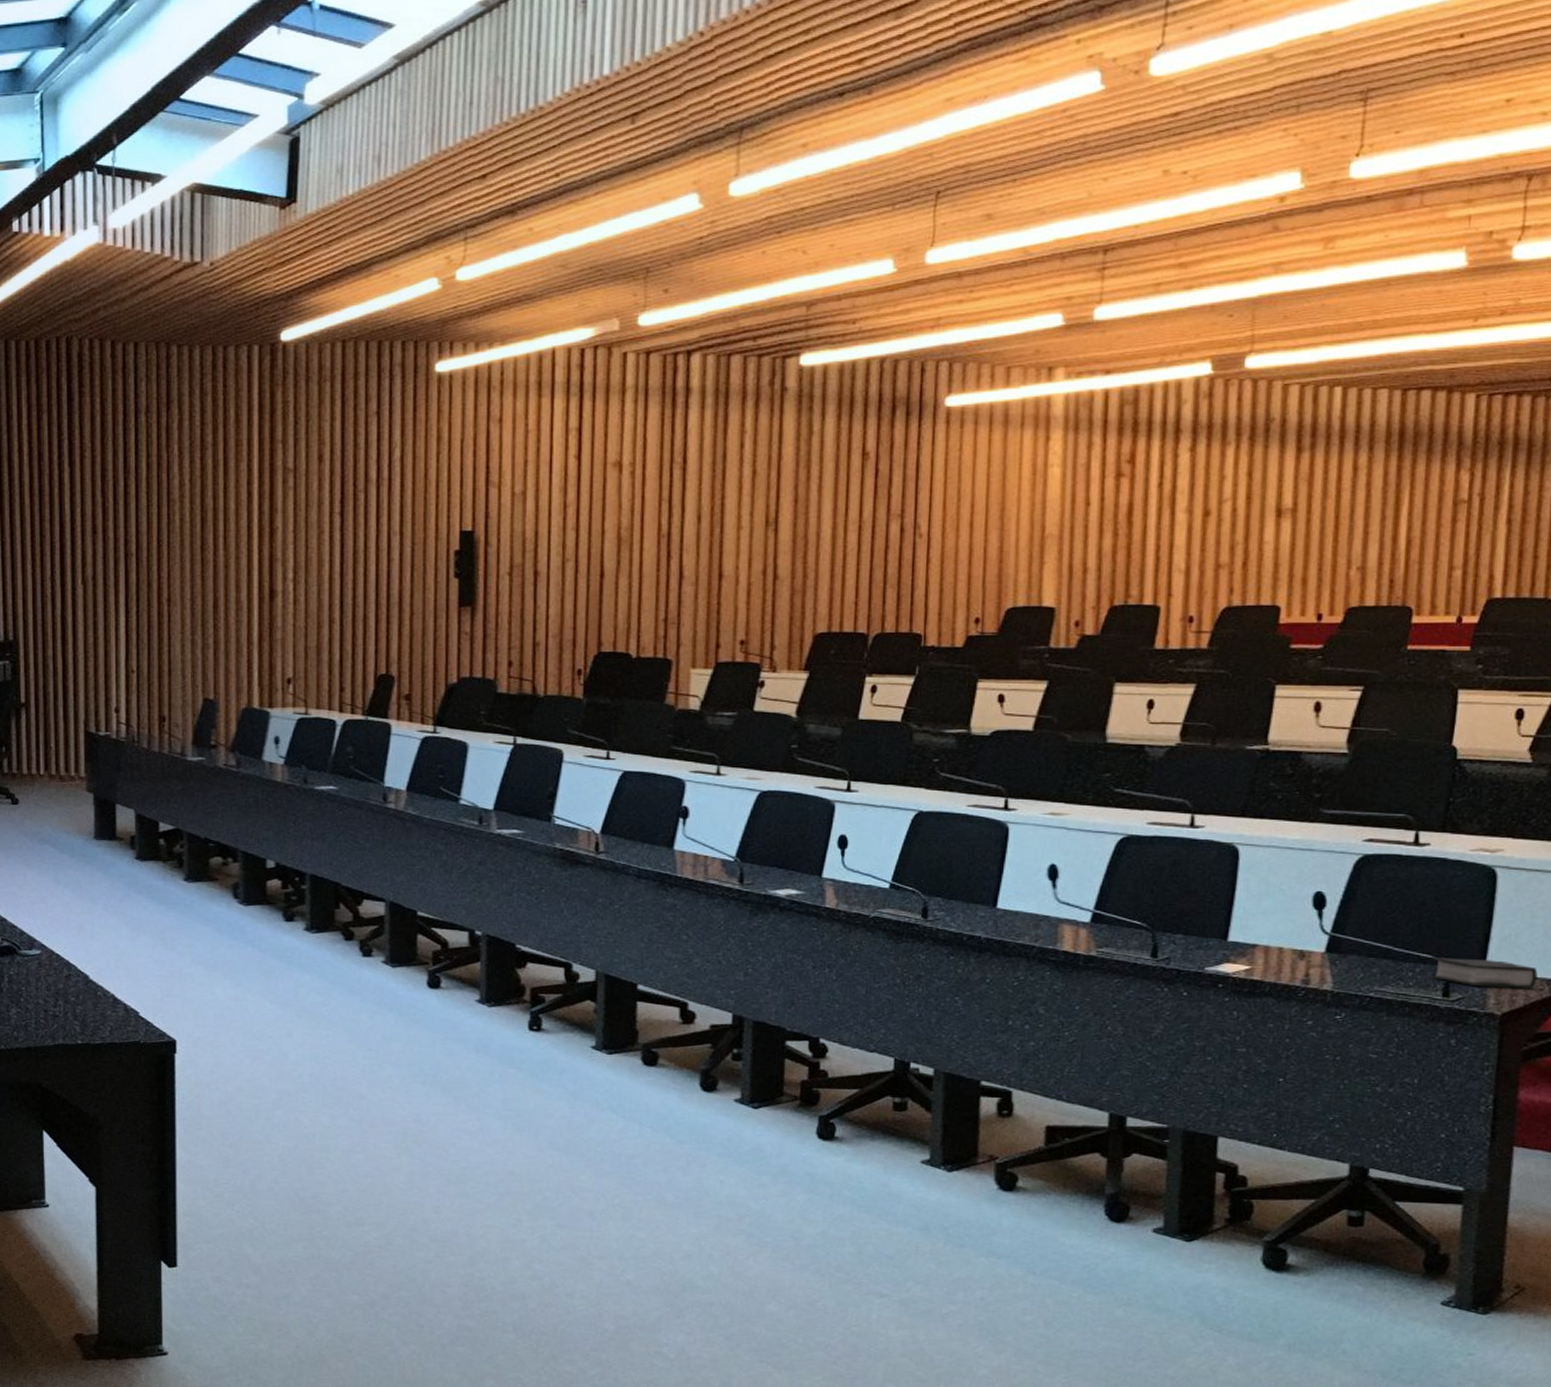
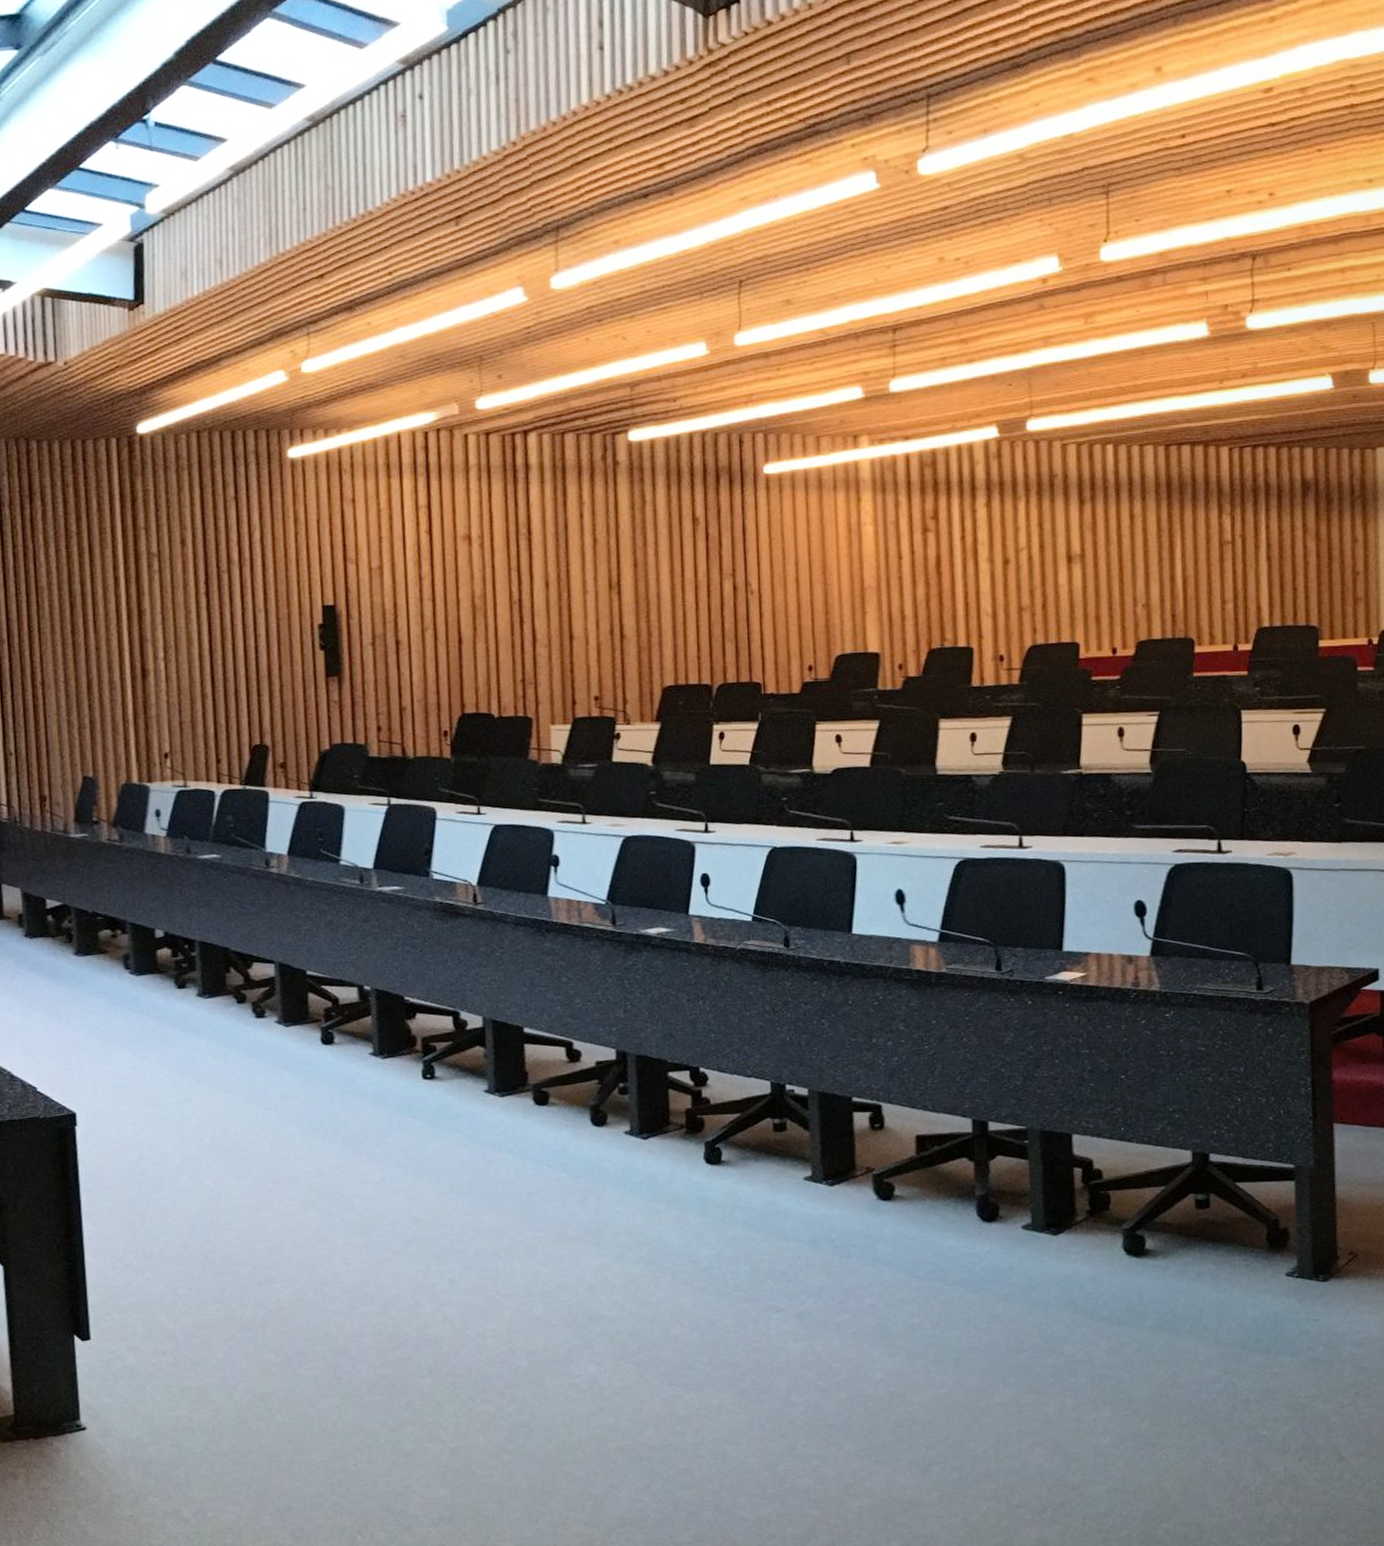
book: present [1434,958,1538,988] -> none [1247,953,1337,979]

